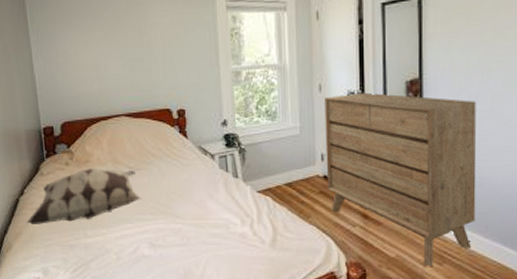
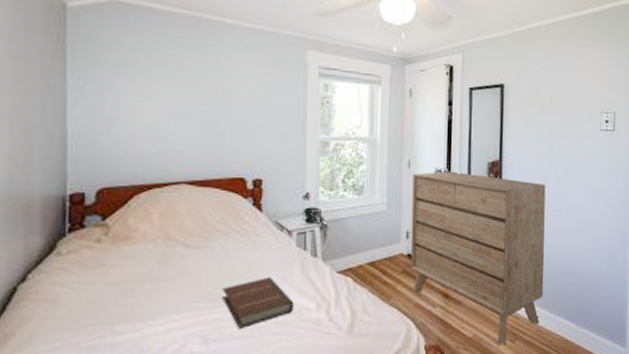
decorative pillow: present [26,167,142,224] -> none [24,245,198,321]
book: none [162,194,222,237] -> present [222,276,294,328]

